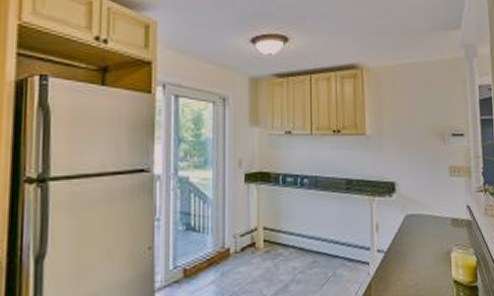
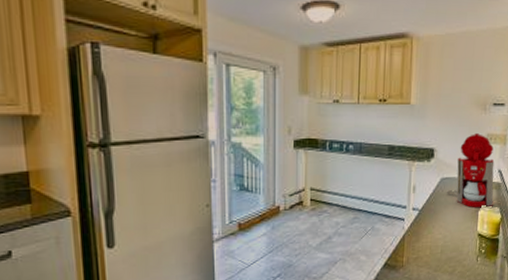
coffee maker: none [413,164,466,250] -> present [447,132,495,208]

